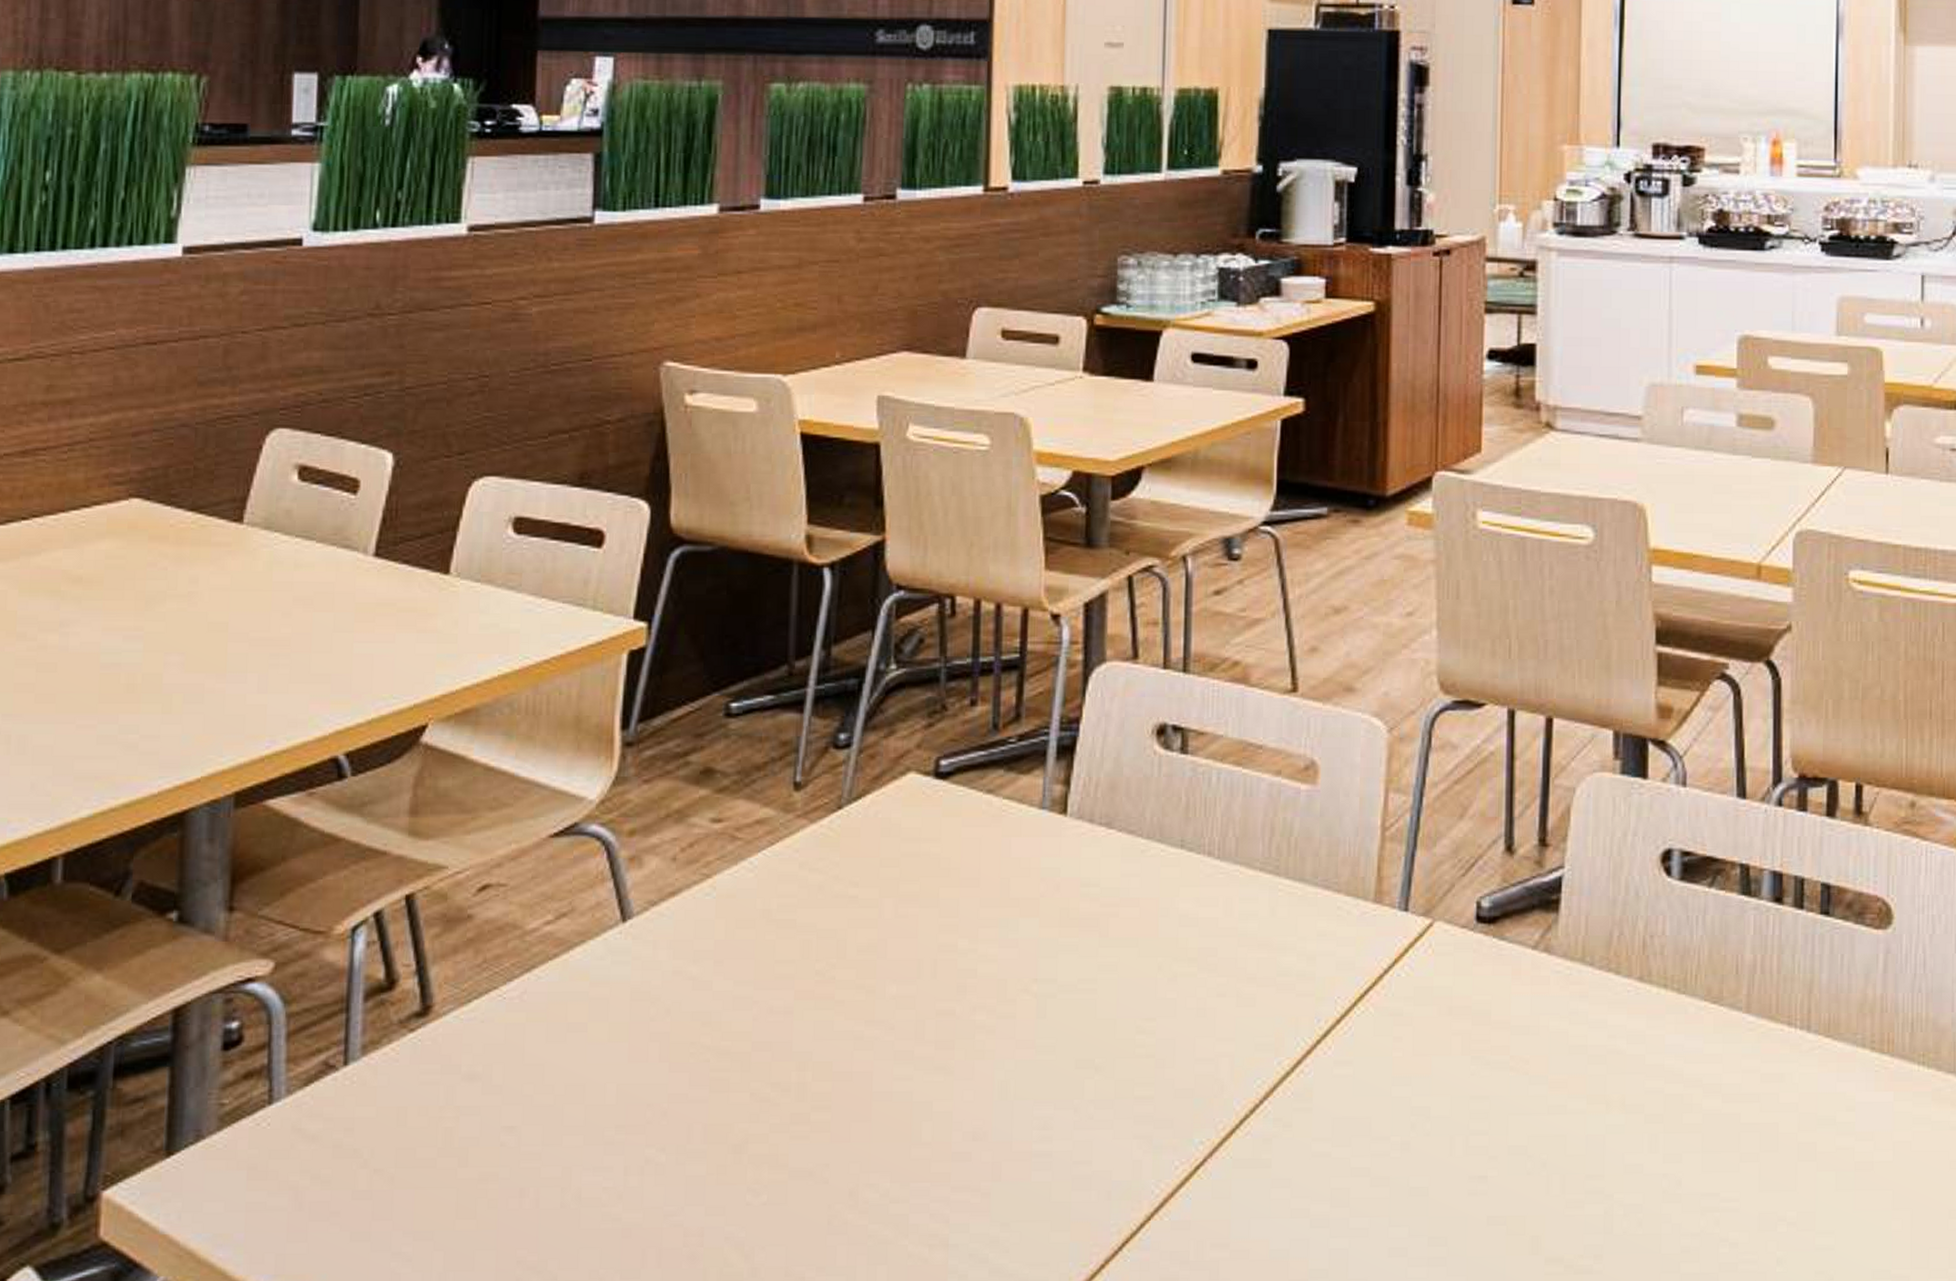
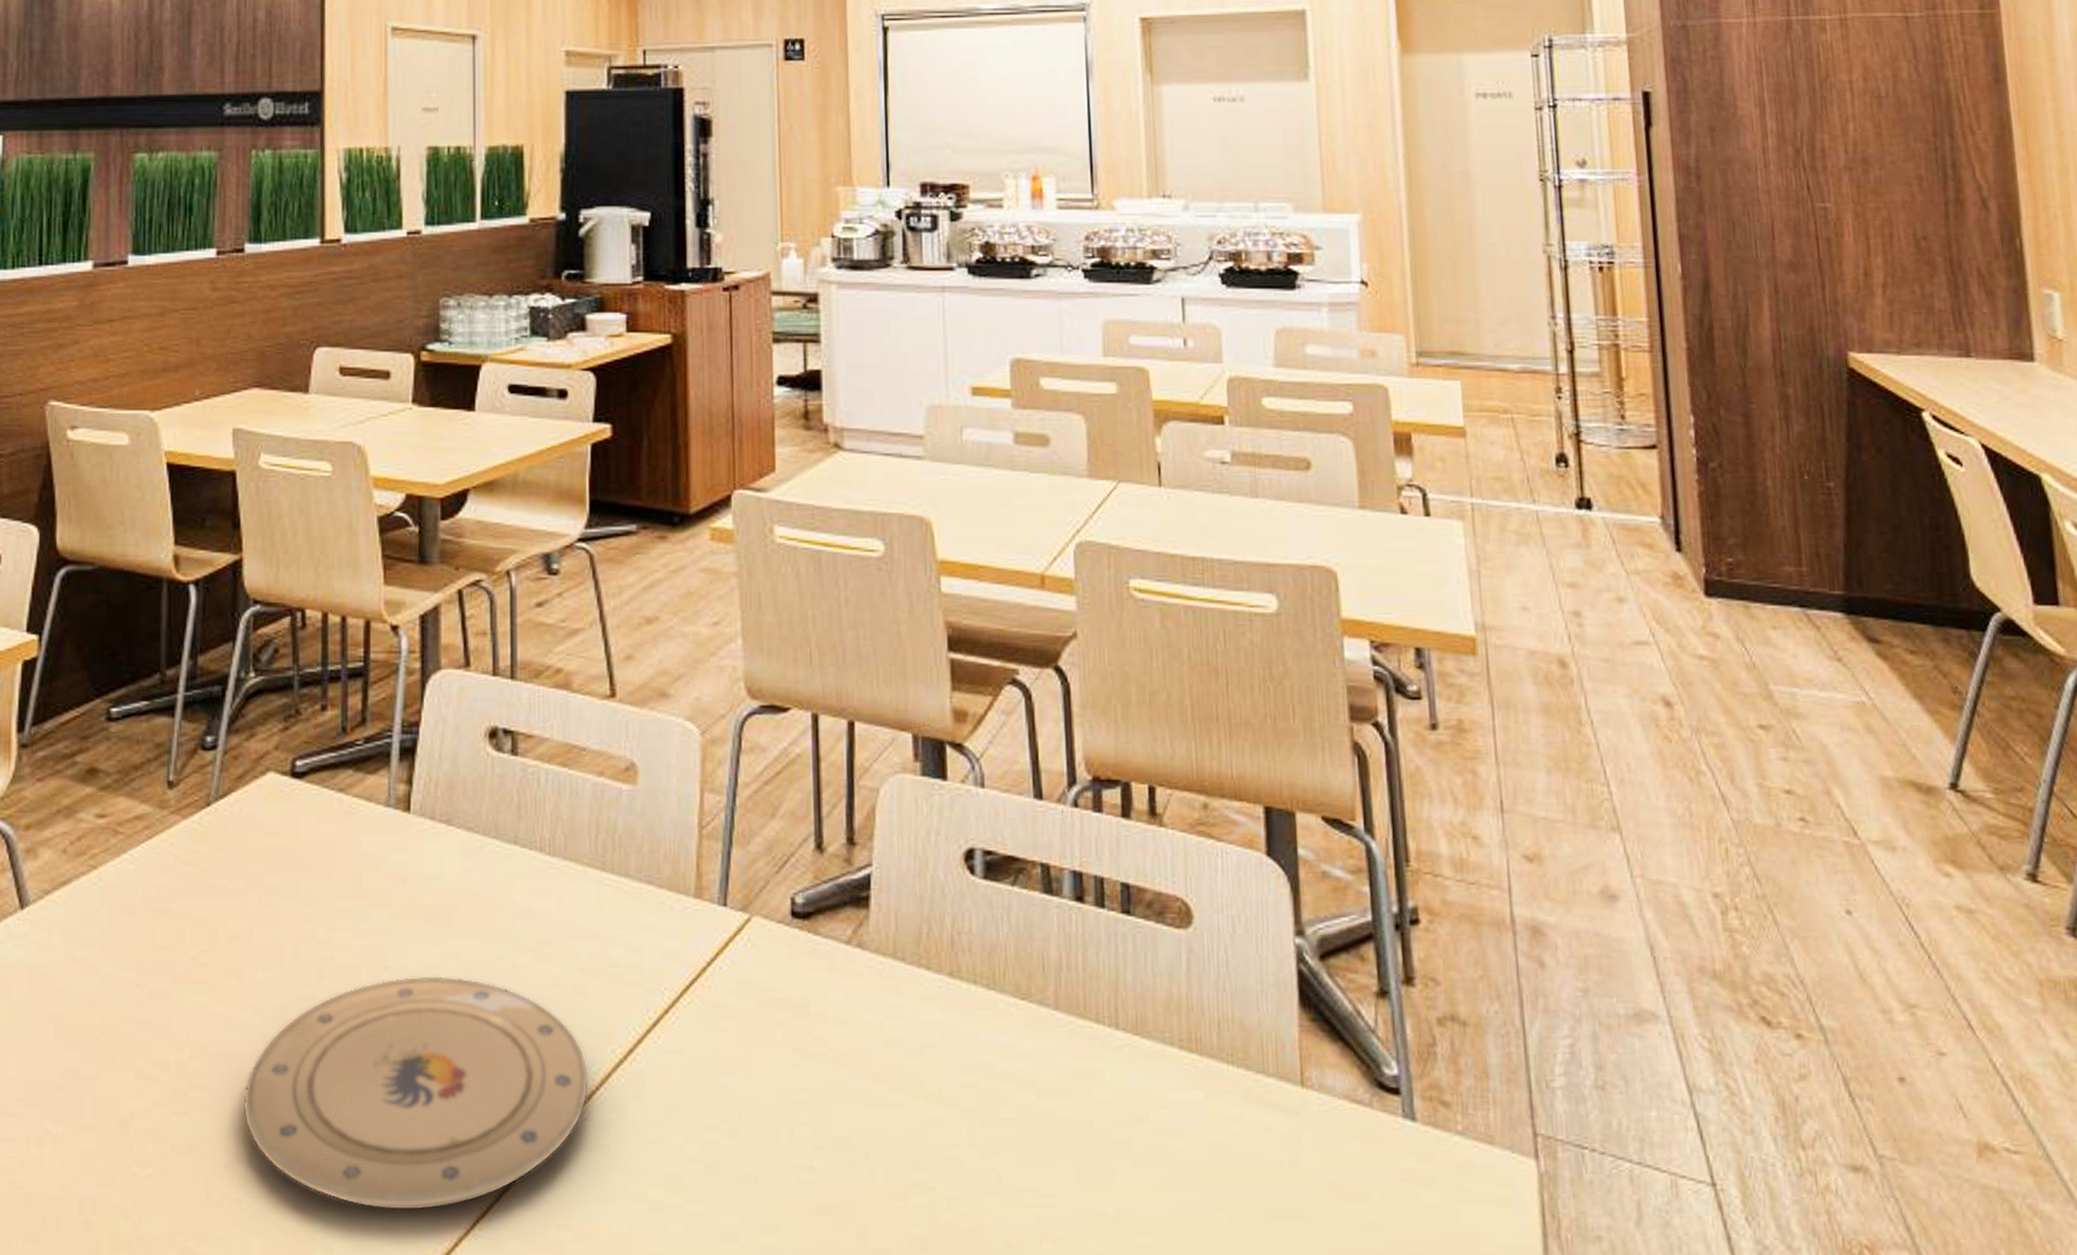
plate: none [871,988,1253,1234] -> present [243,976,589,1211]

